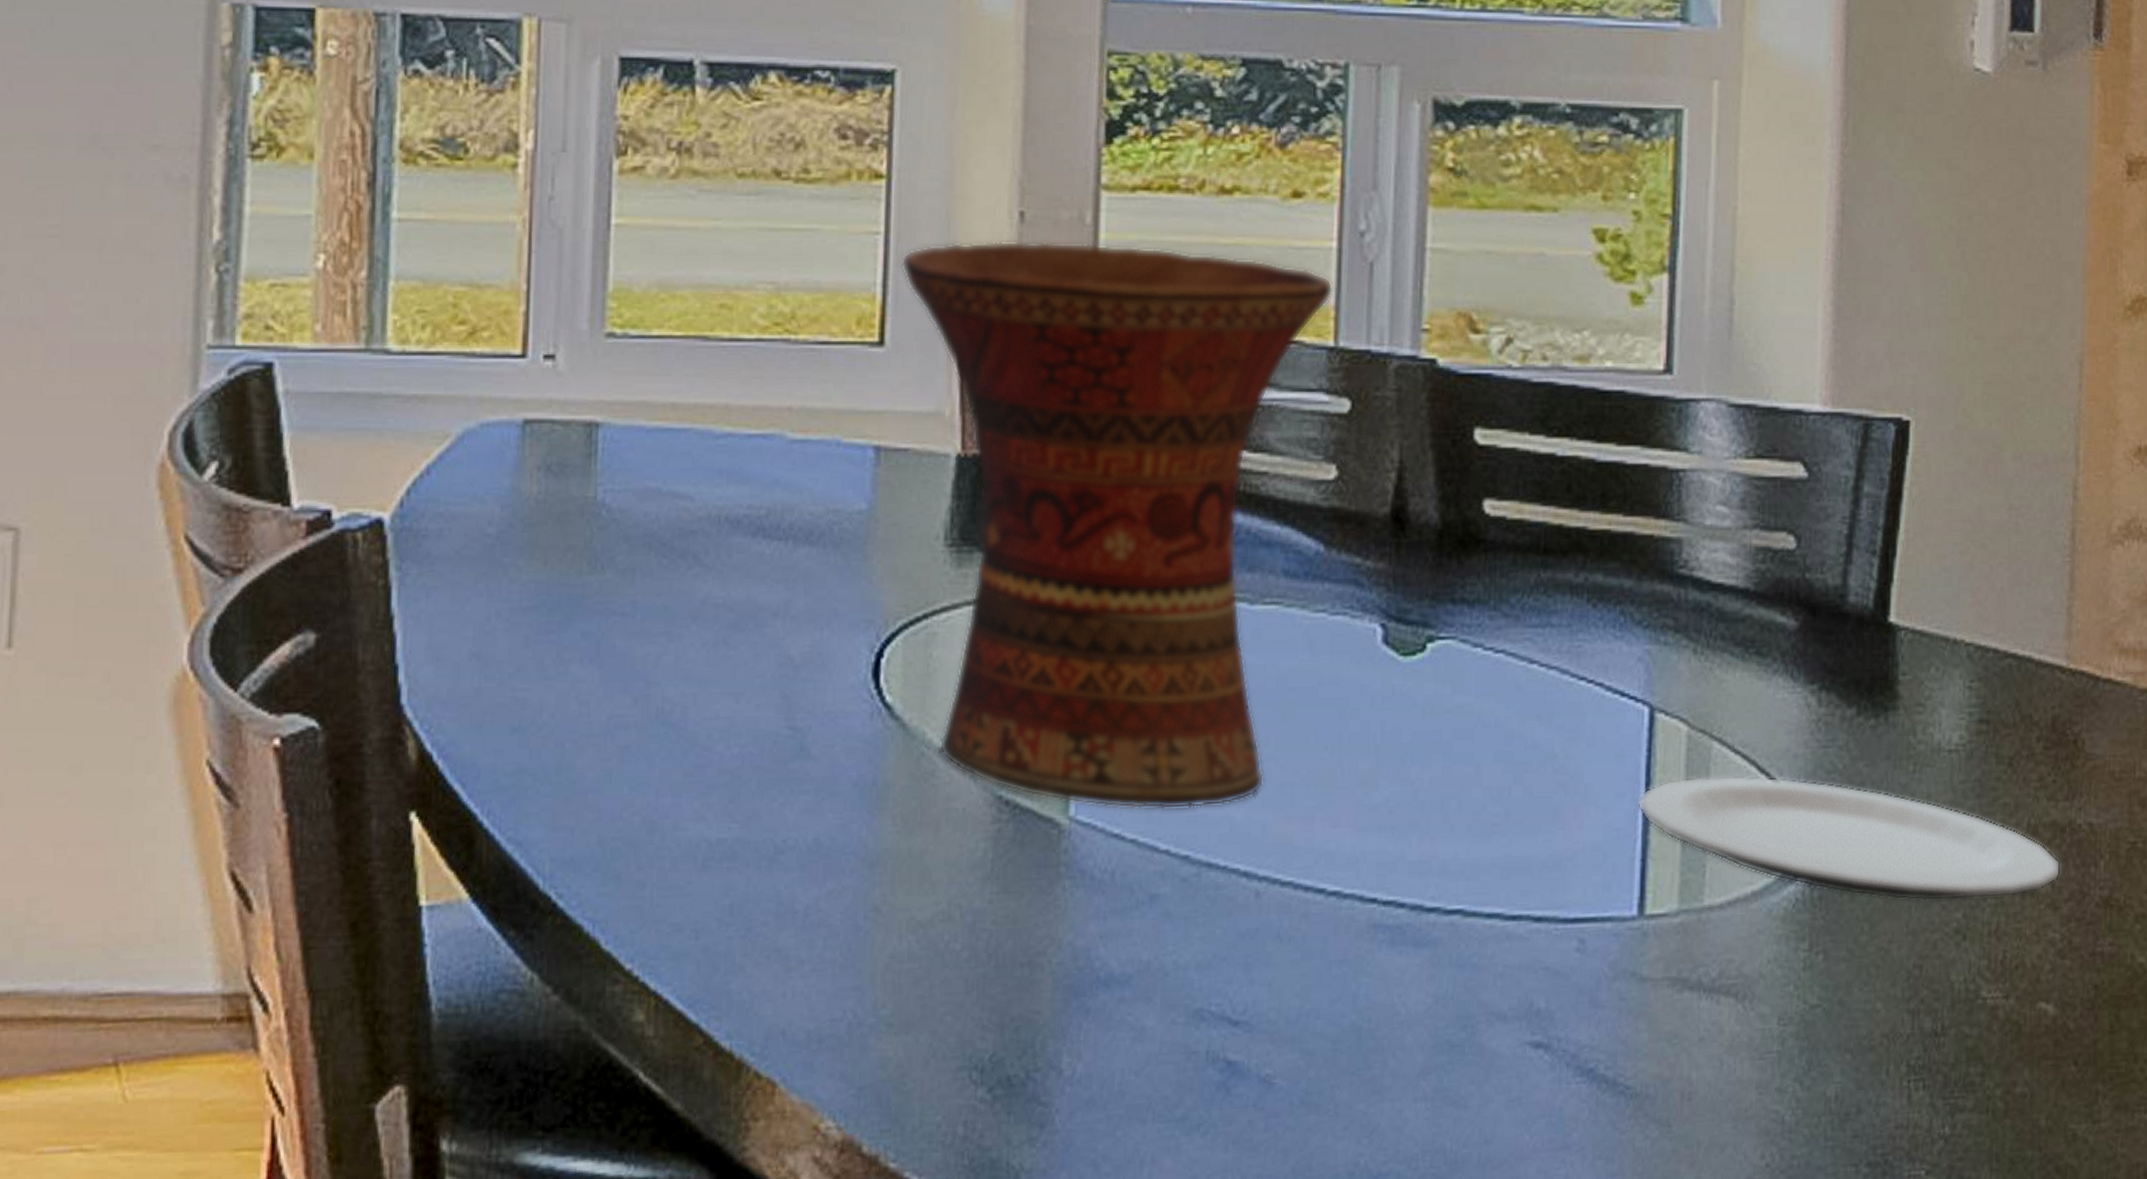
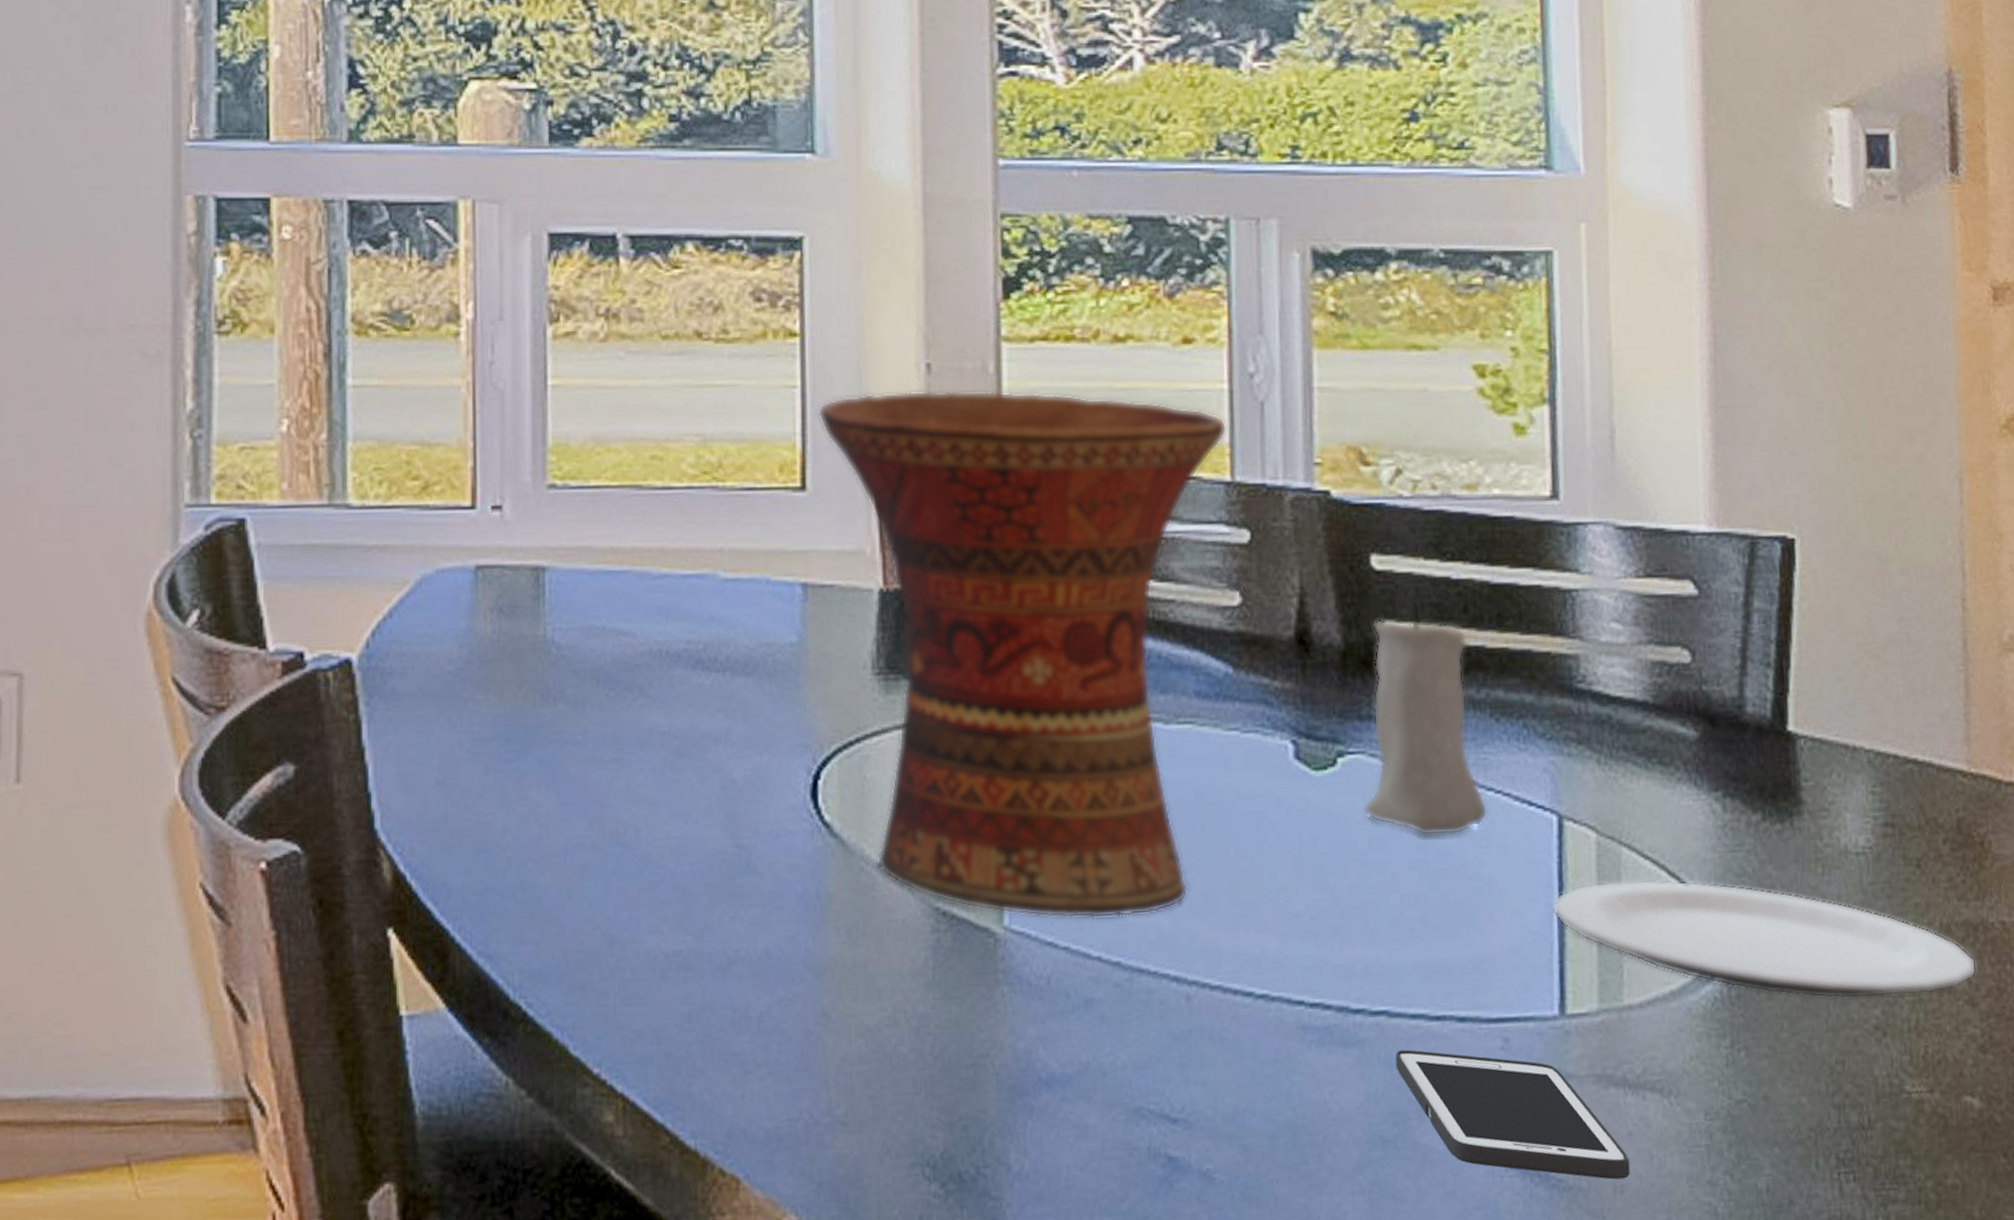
candle: none [1450,479,1579,727] -> present [1363,602,1488,836]
cell phone: none [1467,950,1699,1087] -> present [1395,1049,1630,1180]

